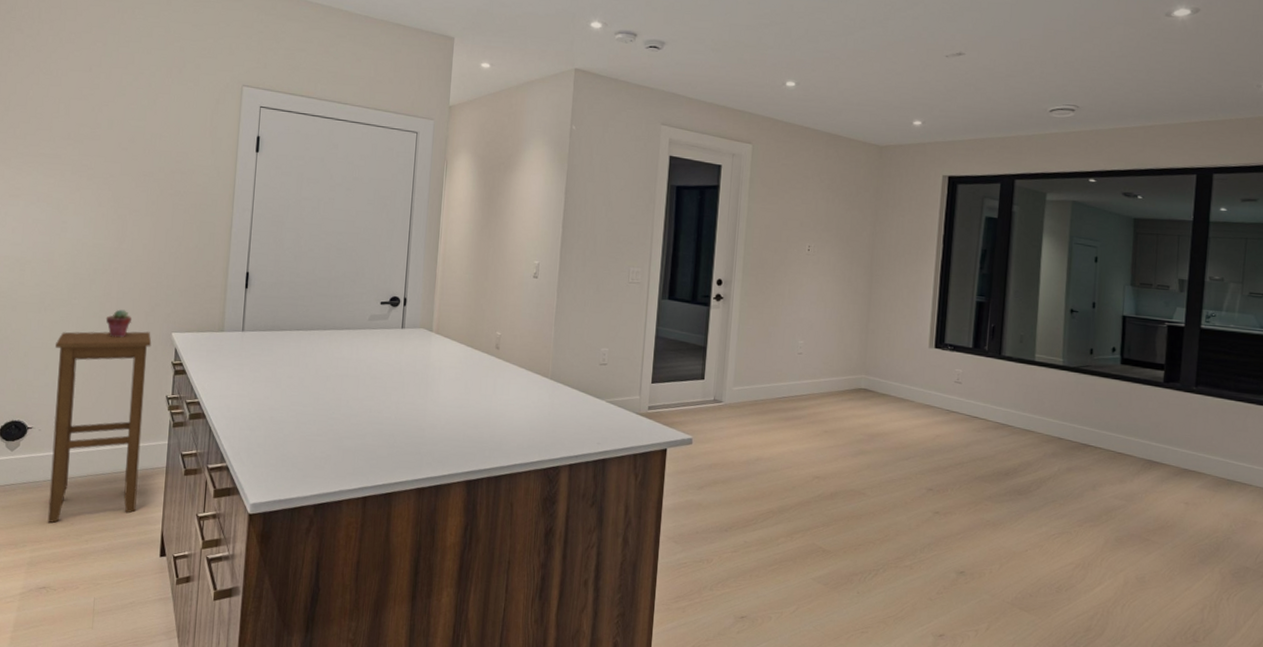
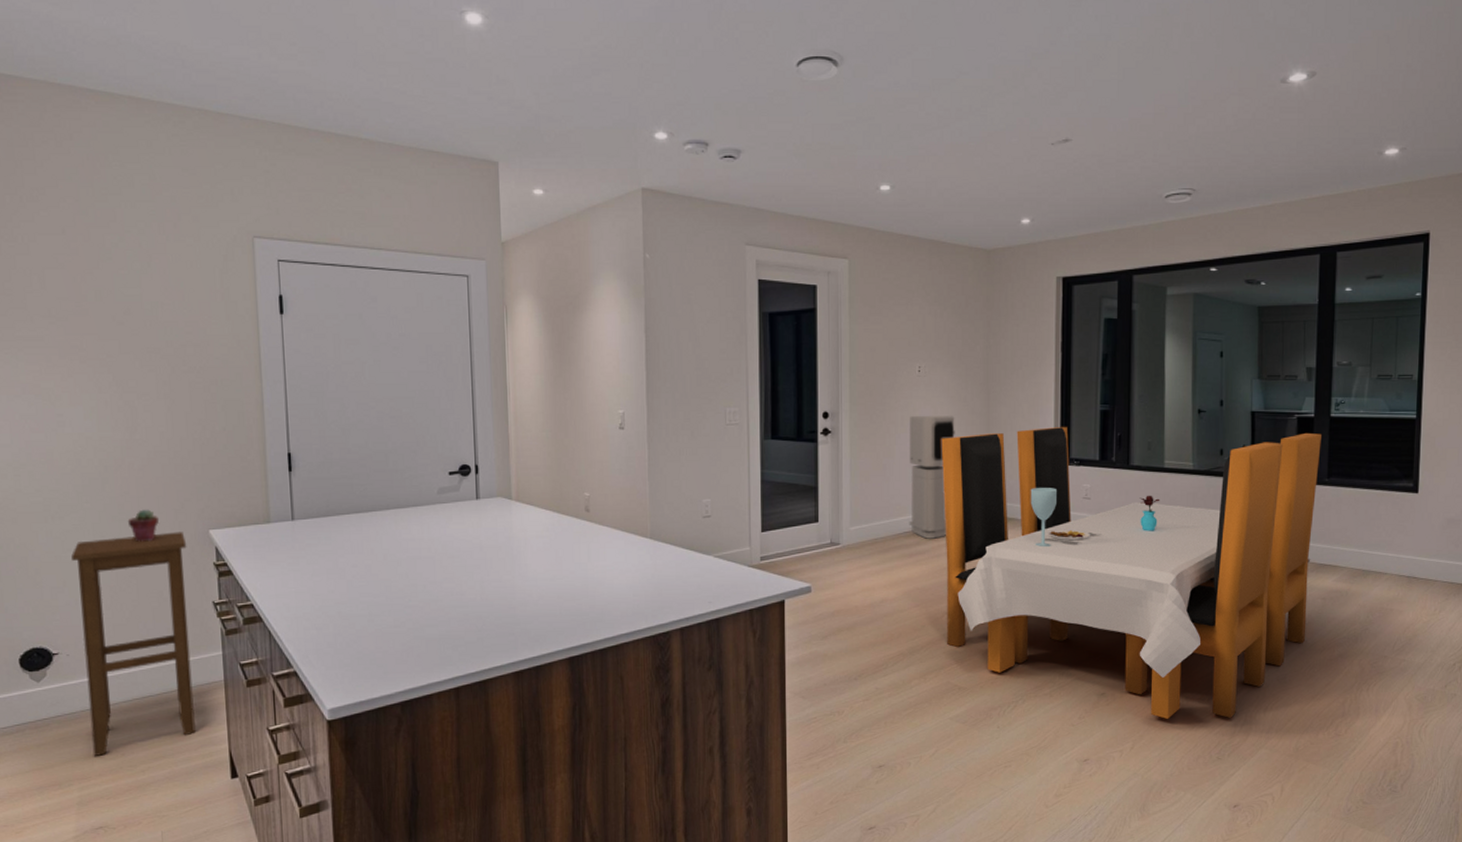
air purifier: none [788,289,839,406] -> present [909,415,955,539]
dining set: none [815,312,1191,611] -> present [941,427,1322,719]

